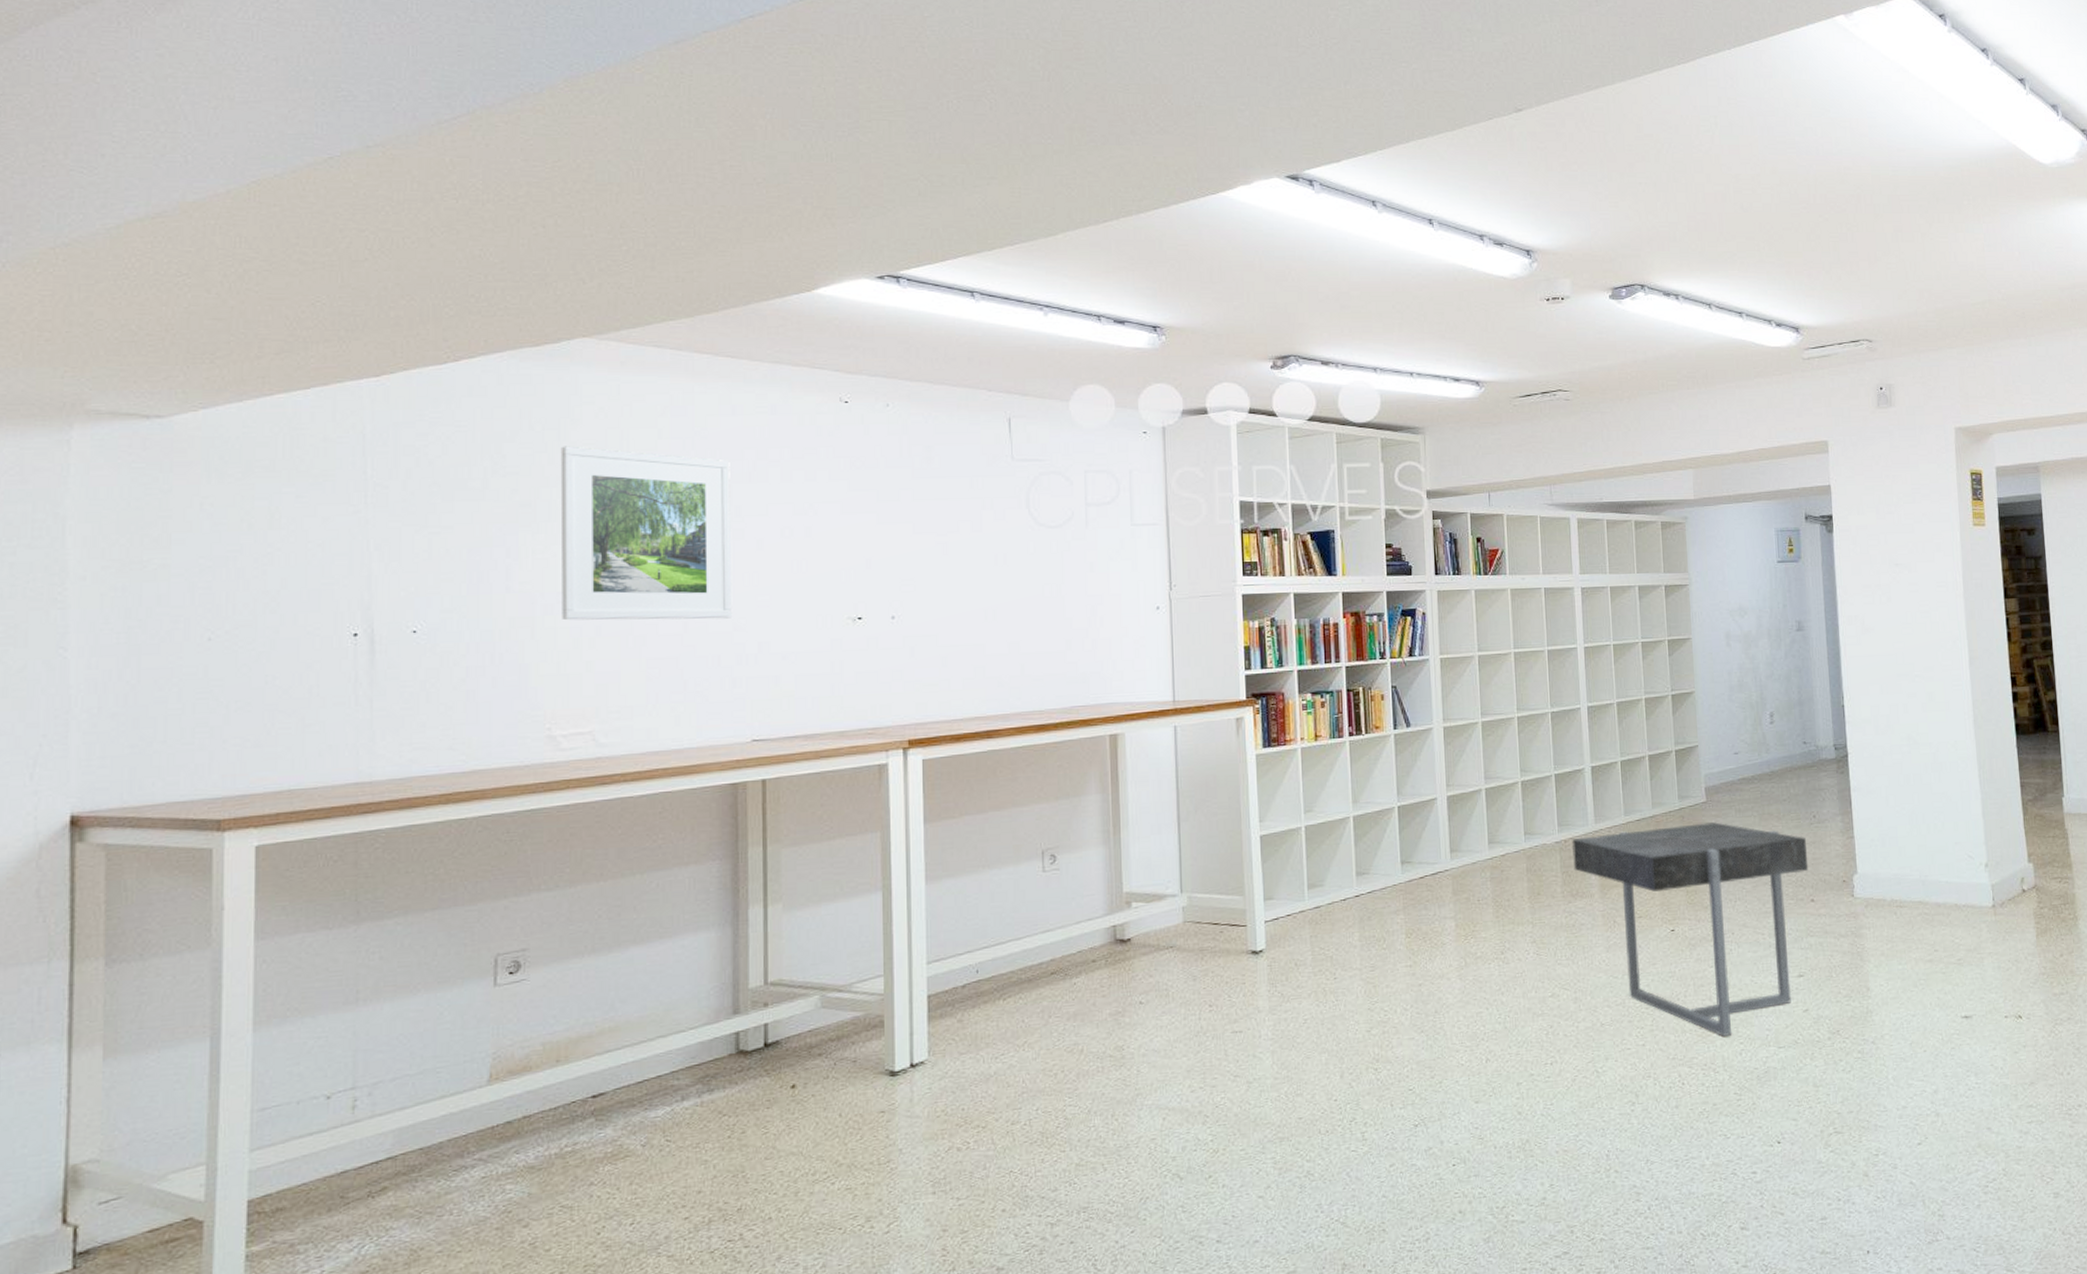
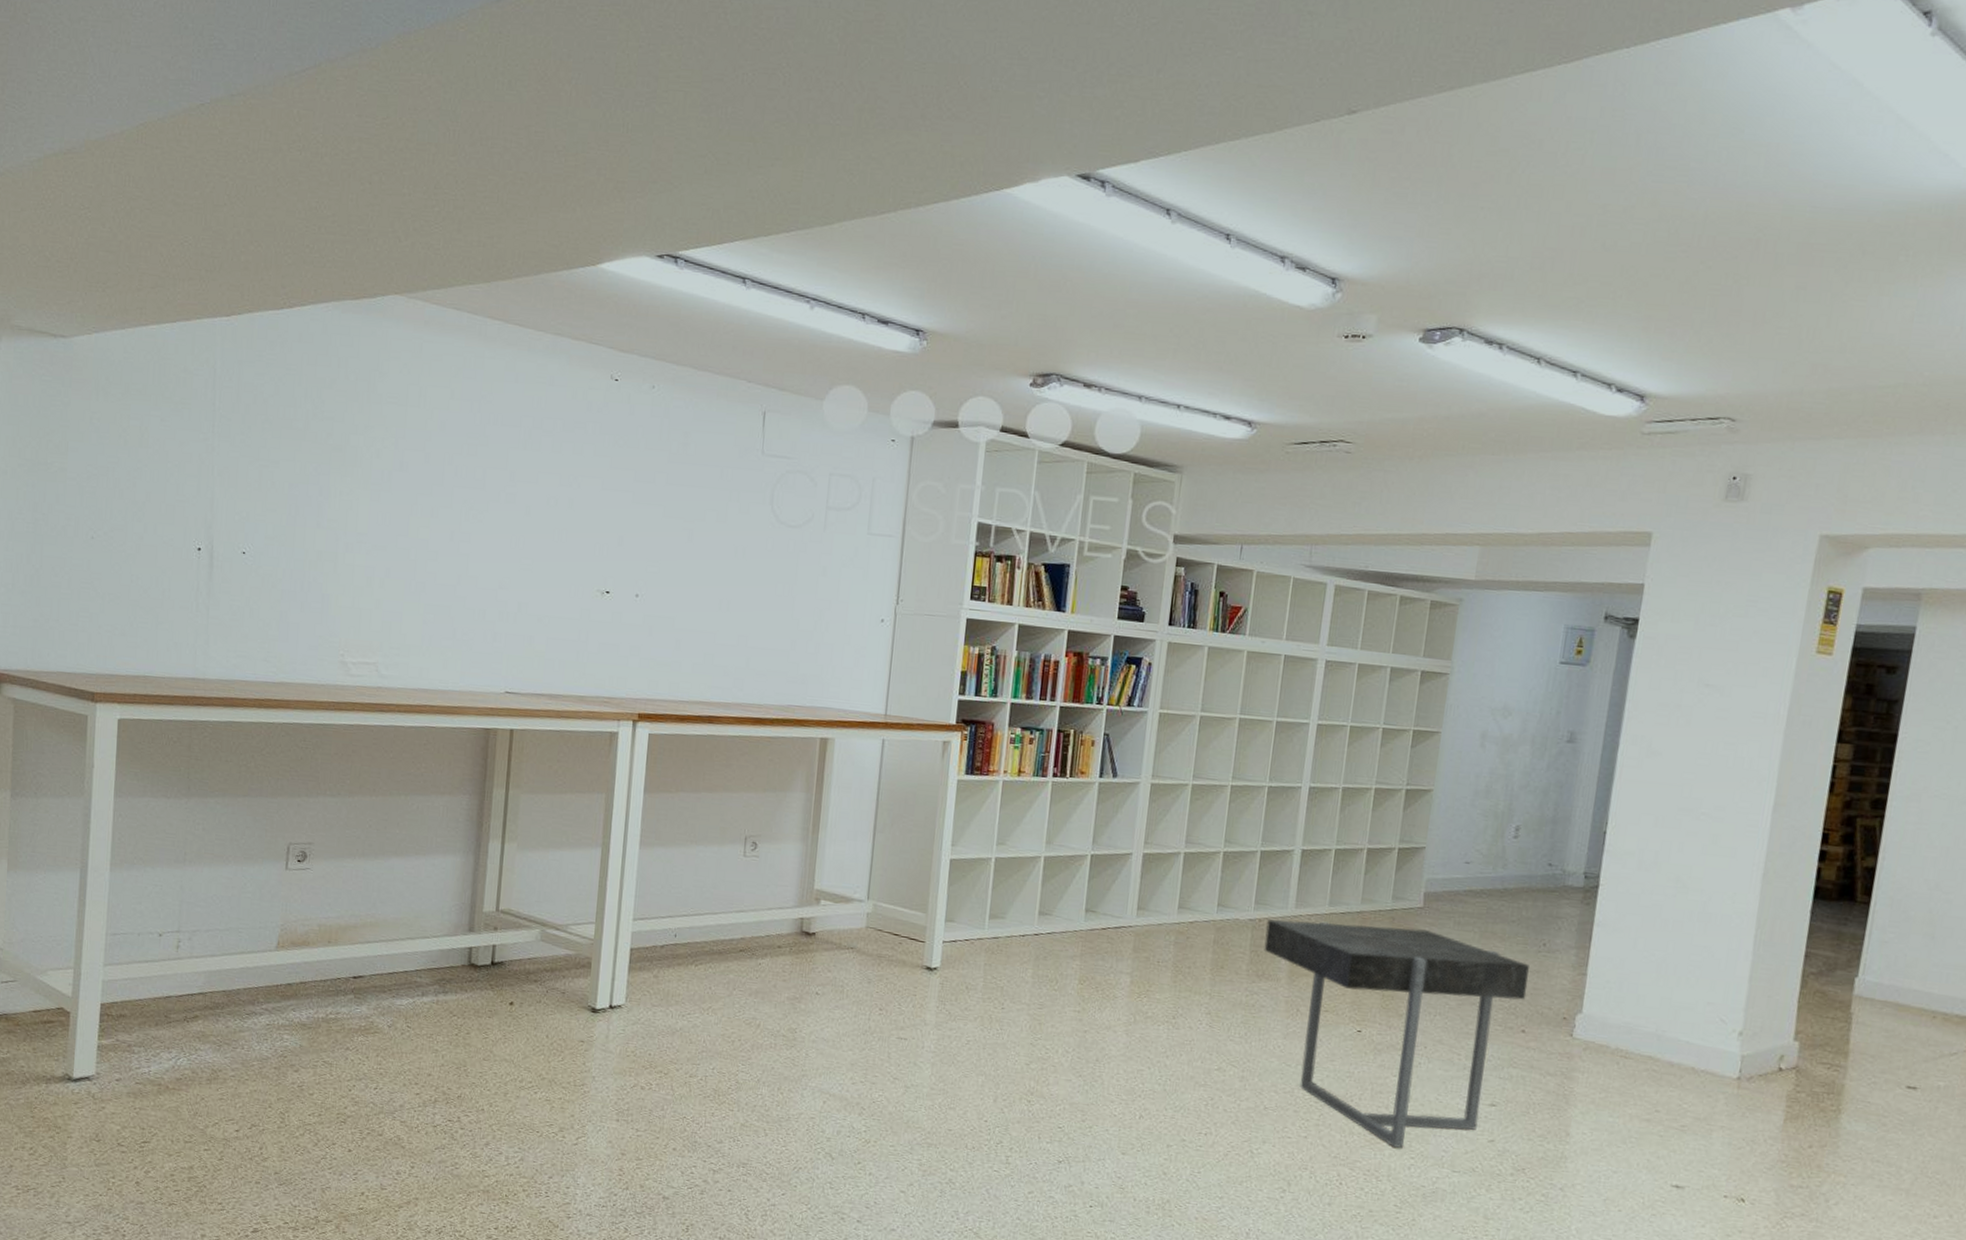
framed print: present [560,446,733,621] -> none [359,397,510,577]

